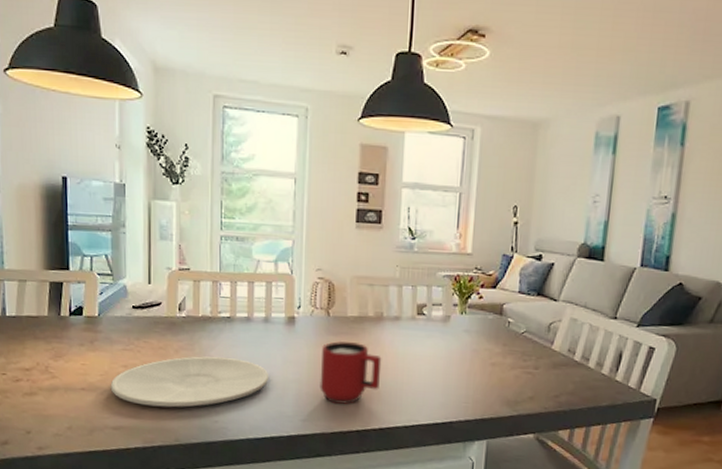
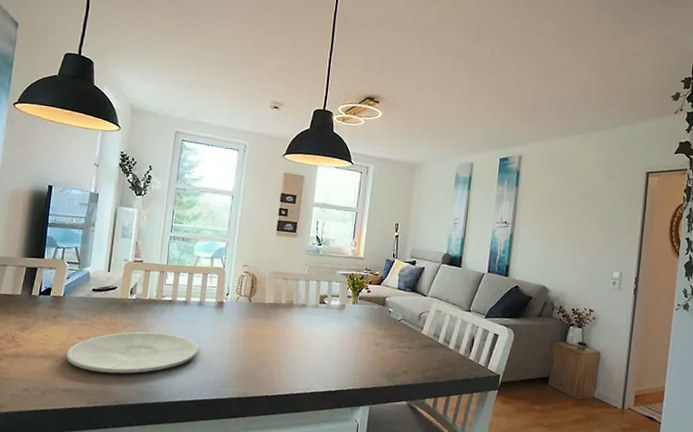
mug: present [320,341,382,405] -> none [239,322,290,374]

